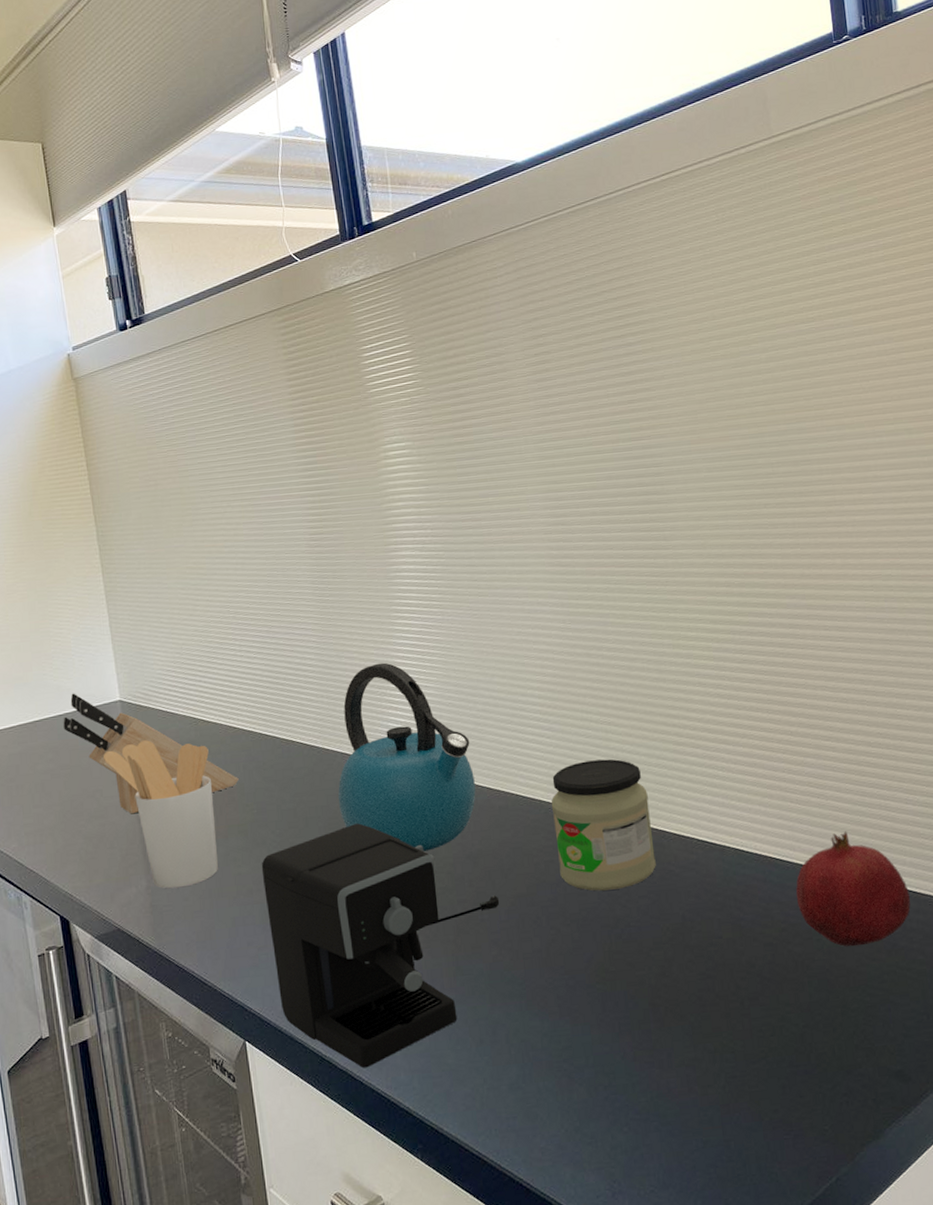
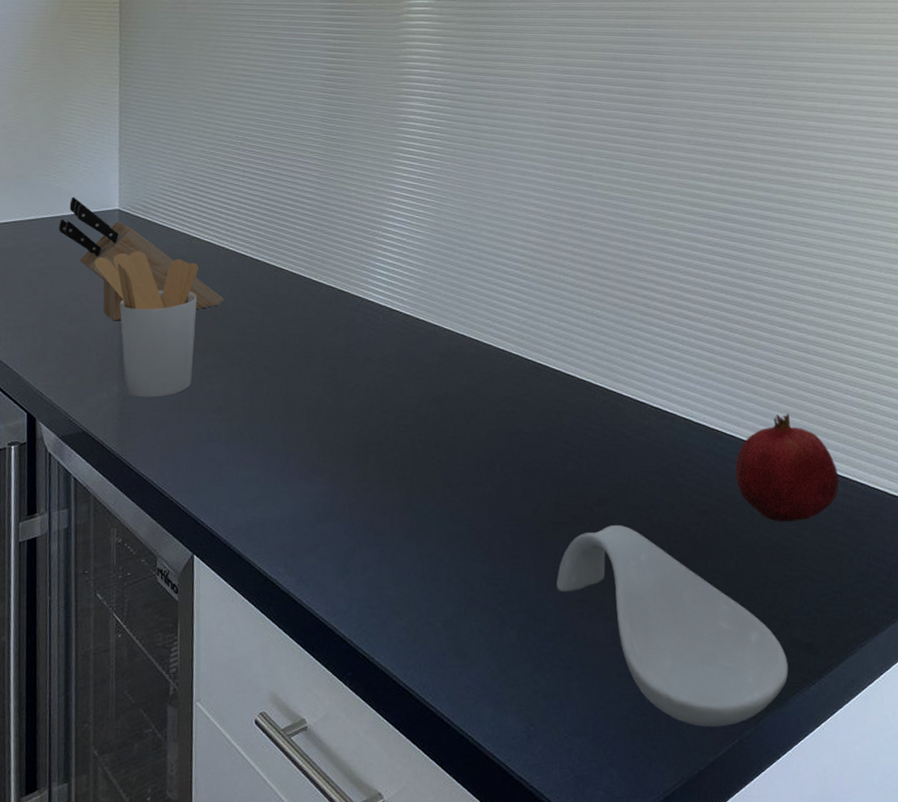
coffee maker: present [261,823,500,1069] -> none [233,355,459,592]
kettle: present [337,662,476,851] -> none [317,204,451,389]
jar: present [551,759,656,891] -> none [519,320,611,445]
spoon rest: none [621,967,881,1168] -> present [556,525,789,727]

